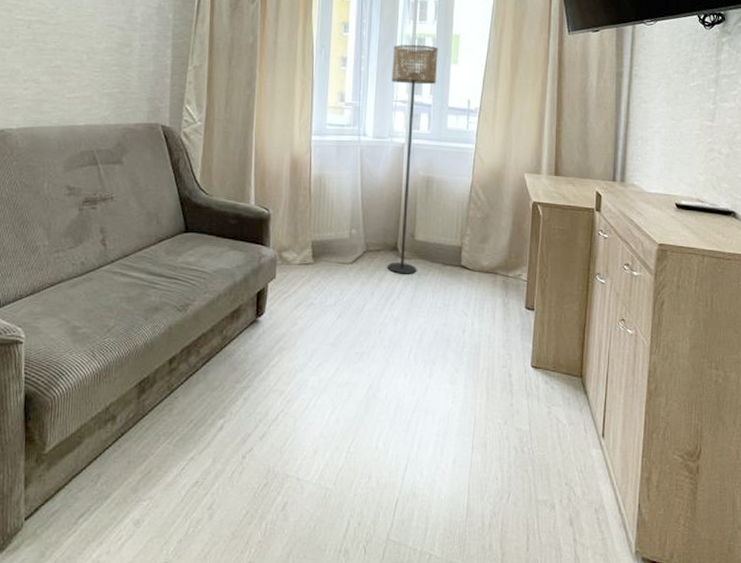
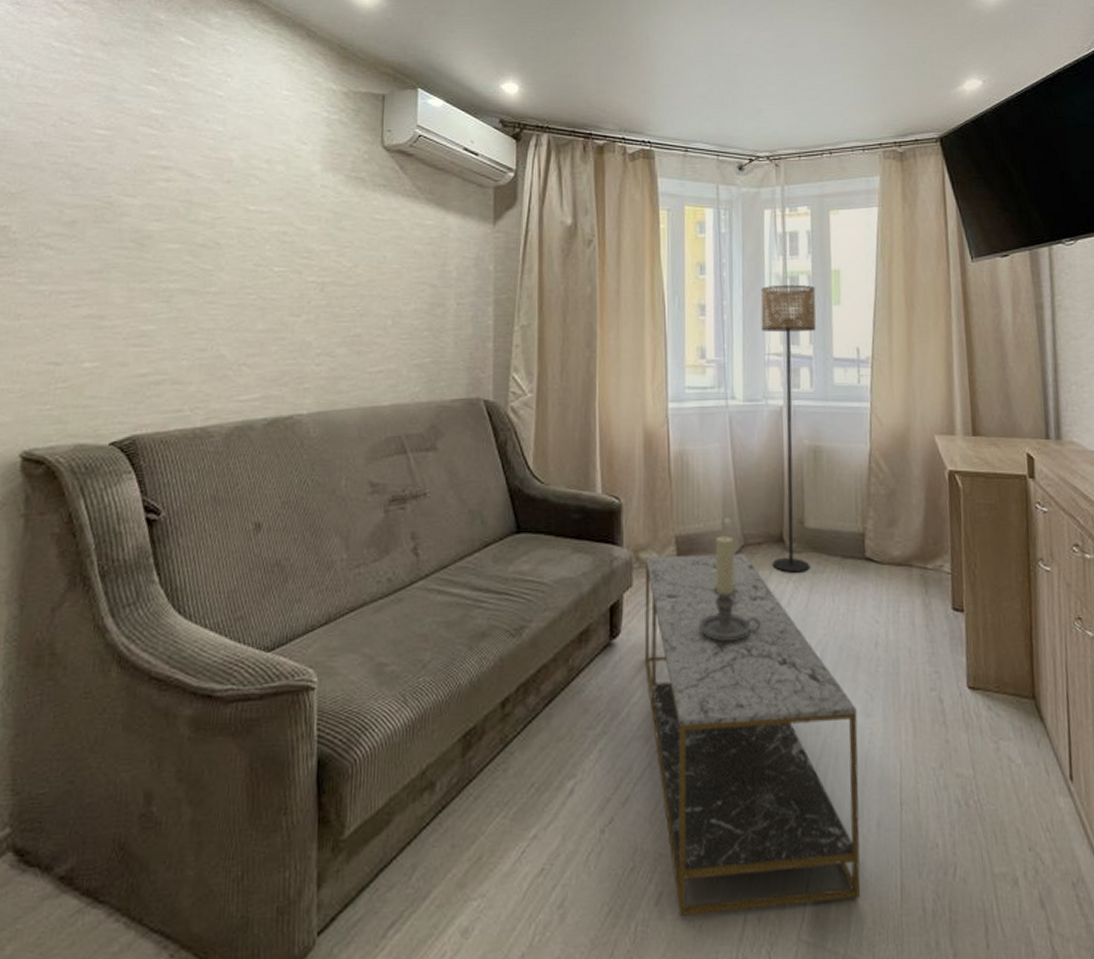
coffee table: none [283,255,445,519] -> present [645,553,861,916]
candle holder: none [327,243,375,324] -> present [699,535,761,642]

